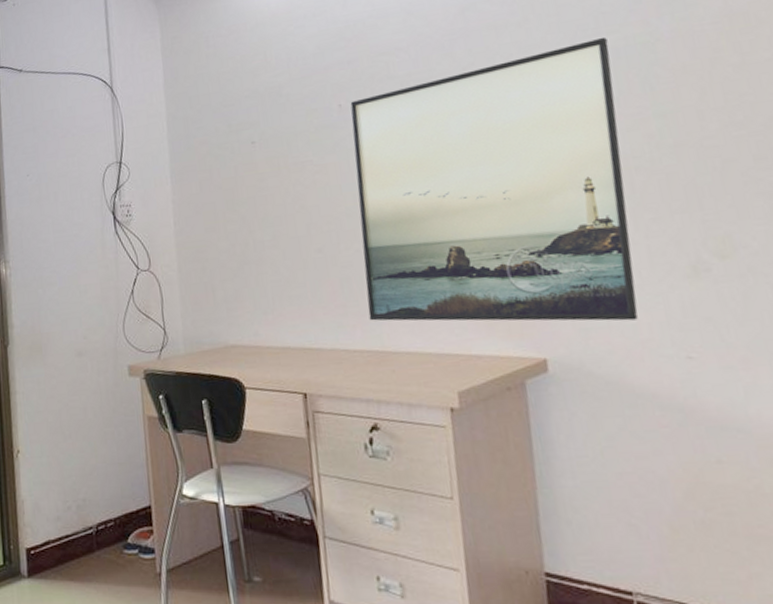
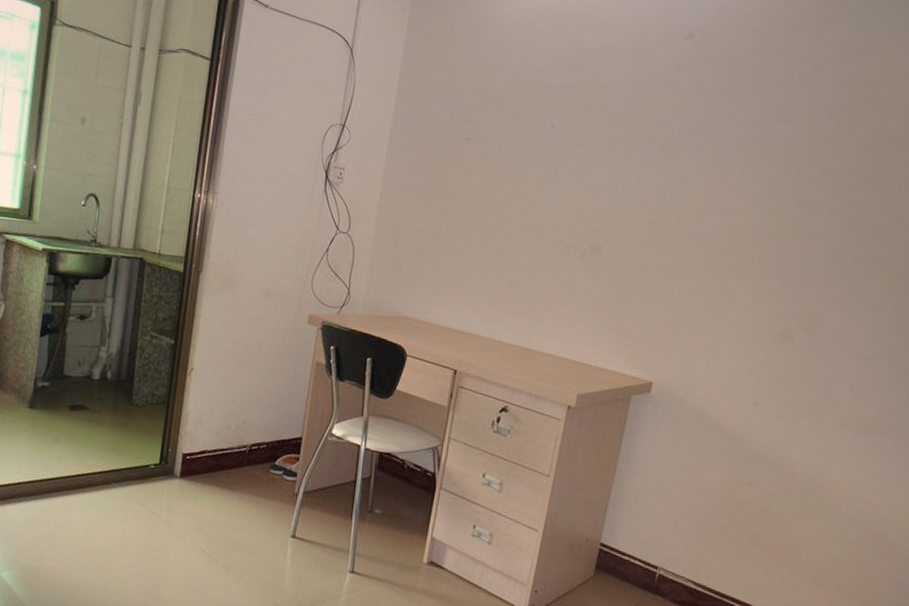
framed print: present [350,36,638,321] -> none [525,124,784,366]

